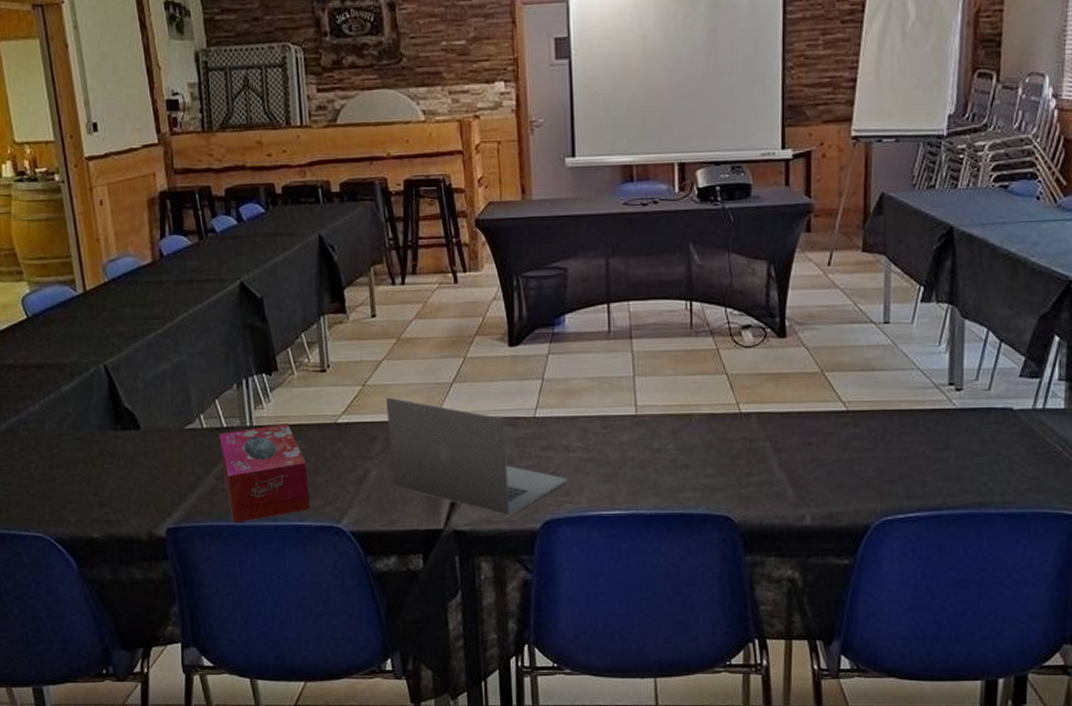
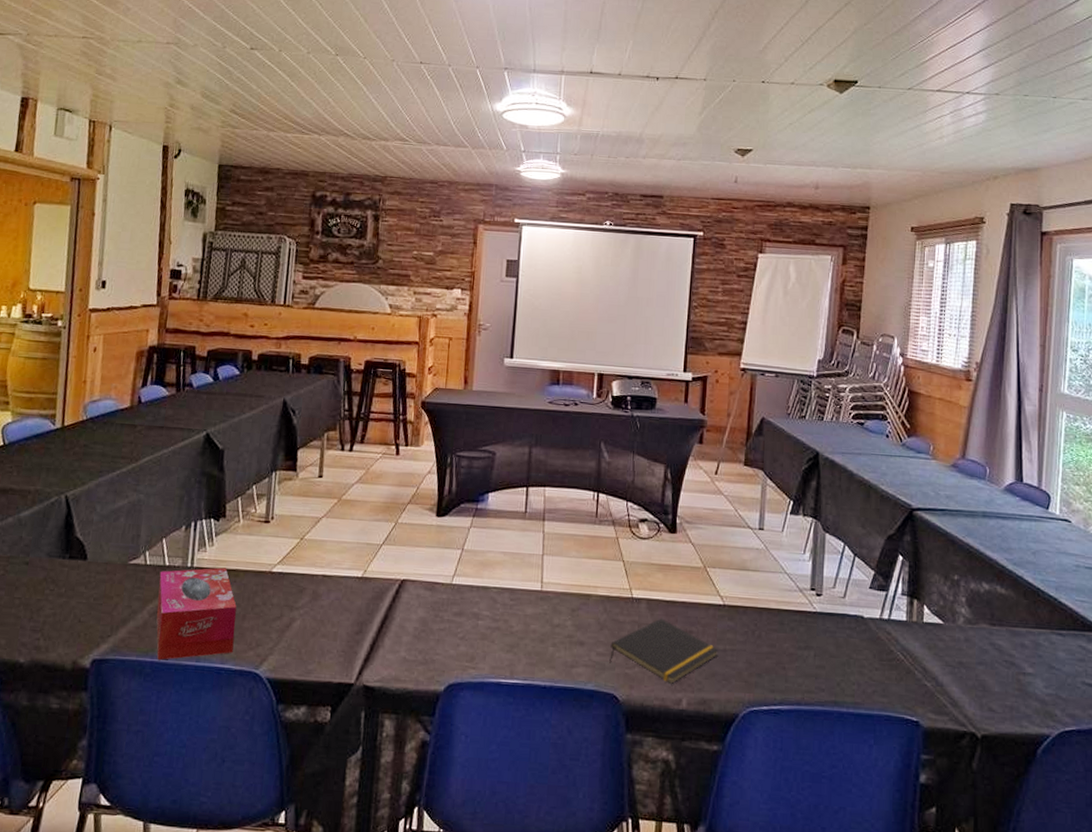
laptop: present [386,397,568,516] -> none [313,552,475,676]
notepad: none [720,432,844,501] -> present [609,618,719,685]

